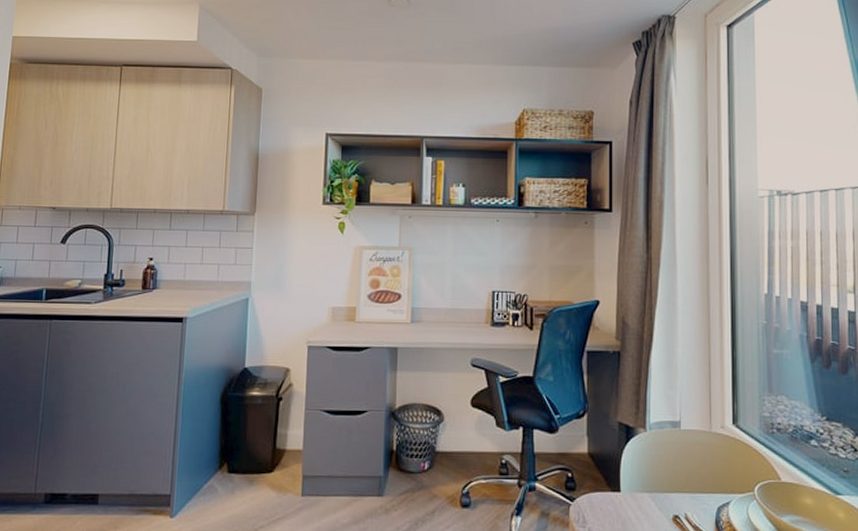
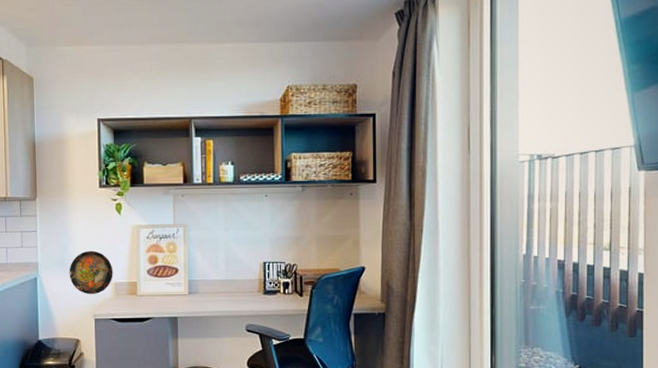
decorative plate: none [283,271,332,320] -> present [69,250,113,295]

